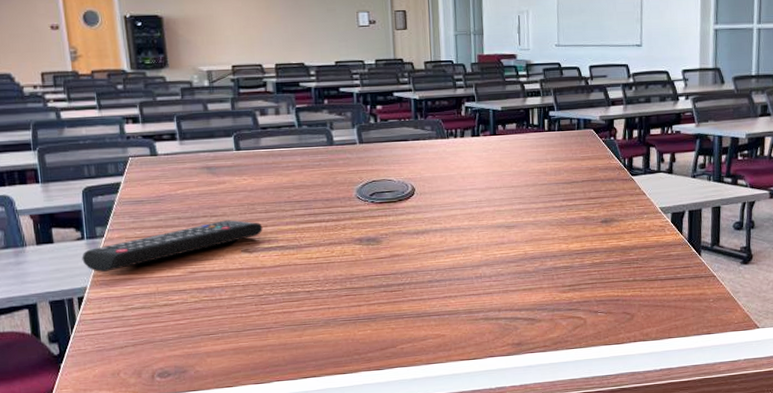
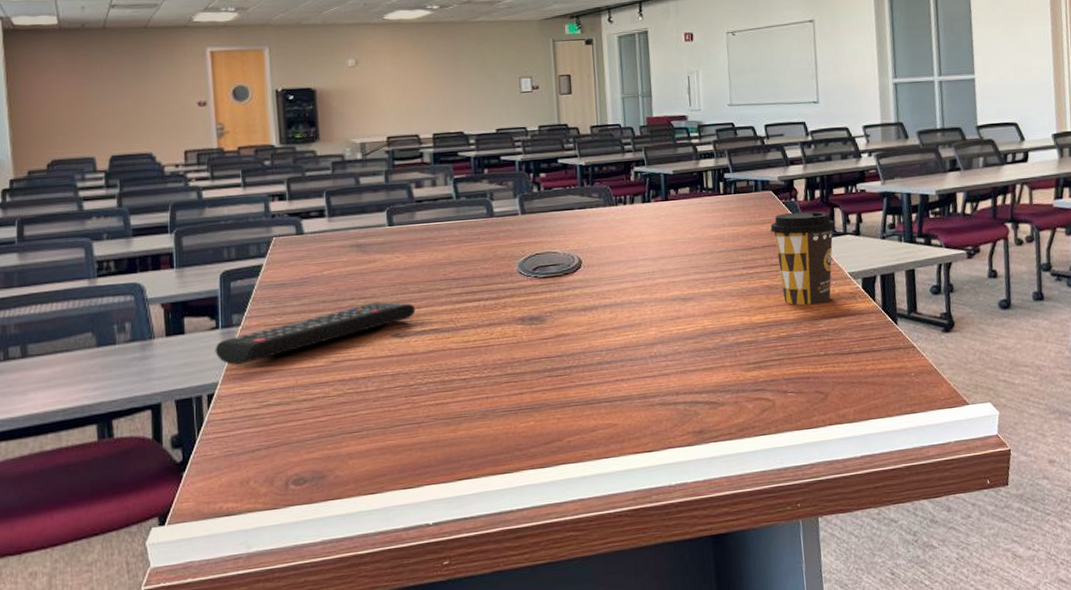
coffee cup: none [590,150,651,236] -> present [770,211,836,306]

